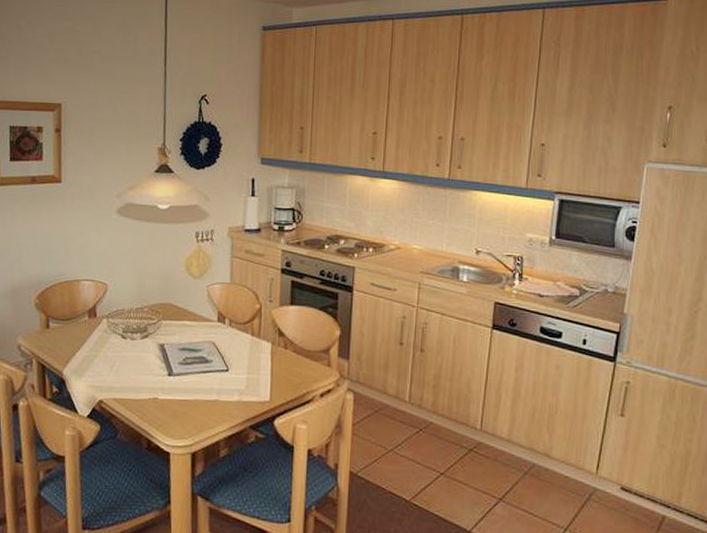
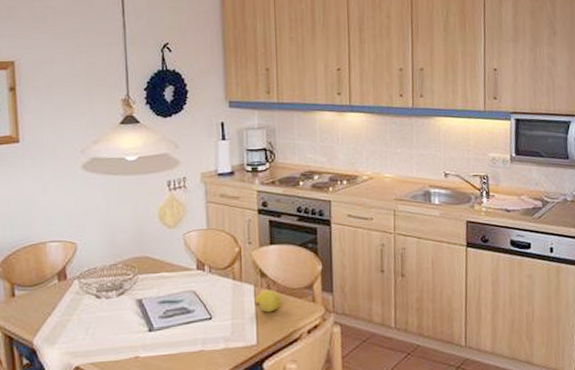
fruit: none [270,348,298,372] -> present [254,289,282,313]

